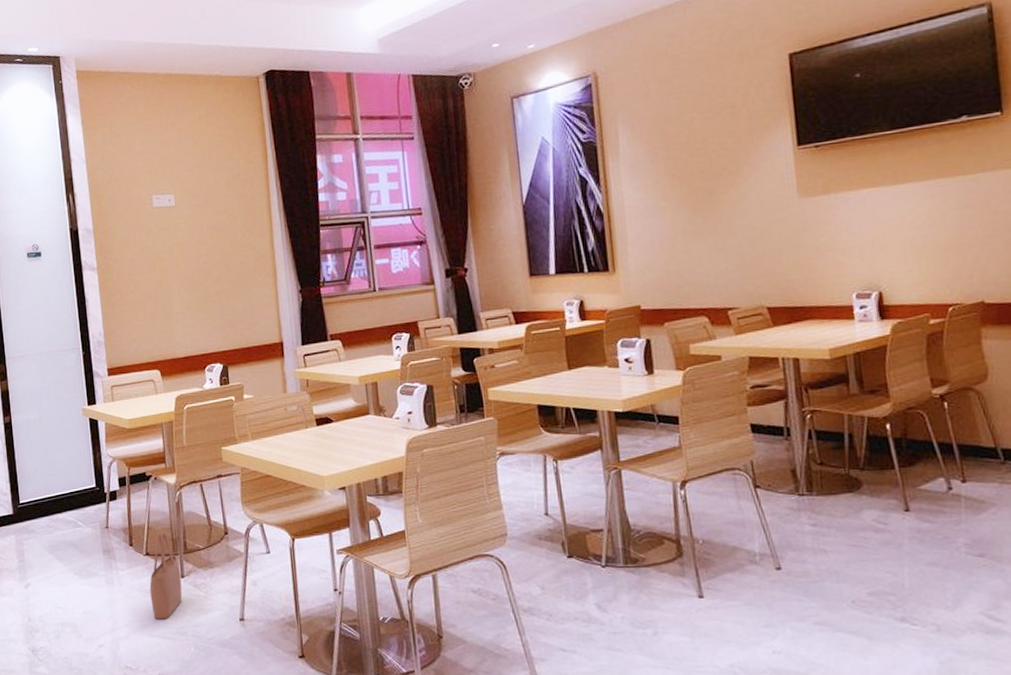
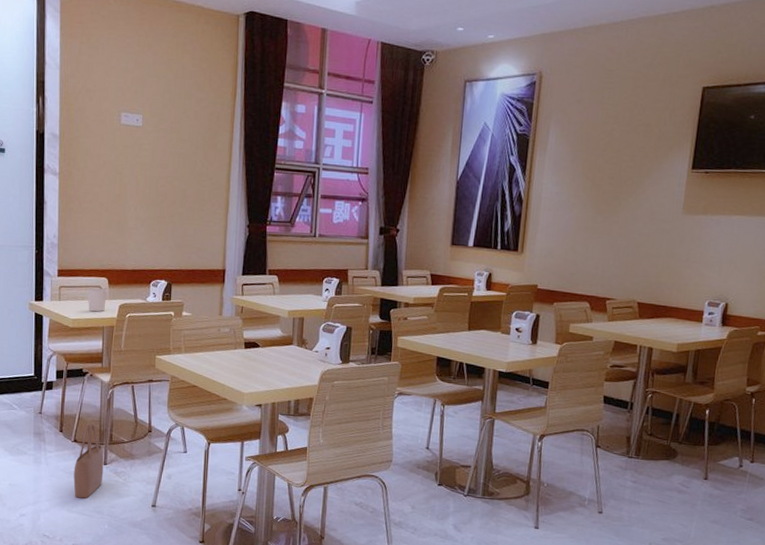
dixie cup: none [139,382,161,409] -> present [86,288,107,312]

